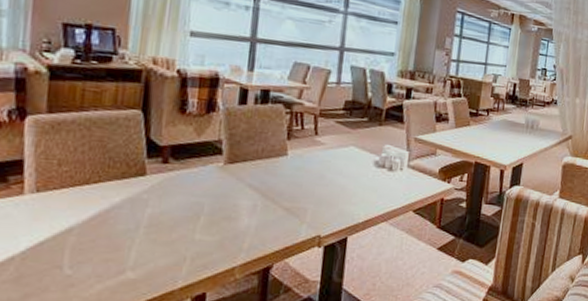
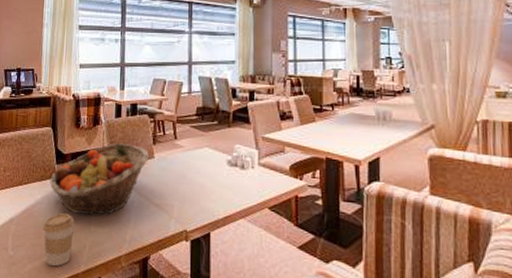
coffee cup: none [121,220,171,285] -> present [42,213,74,267]
fruit basket: none [135,135,281,221] -> present [50,143,149,215]

